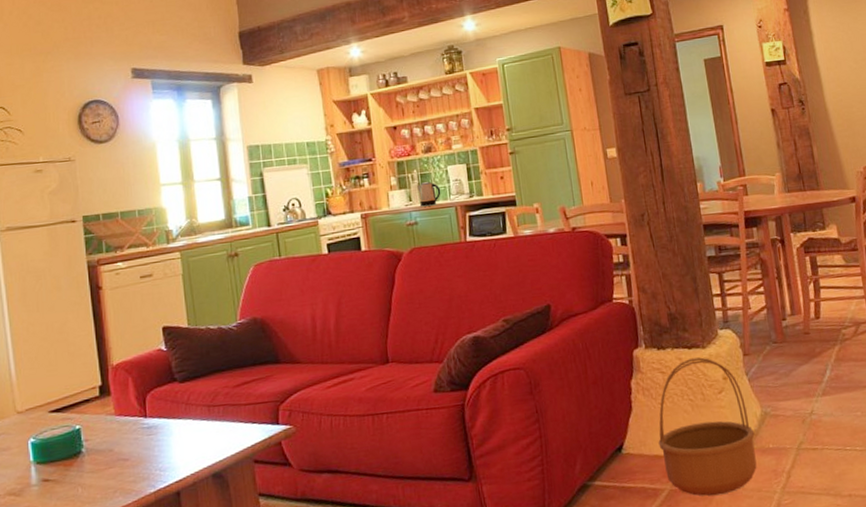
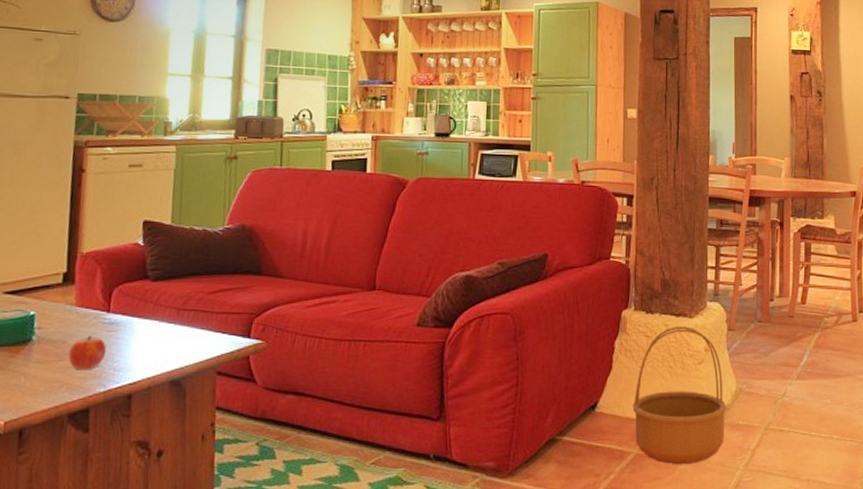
fruit: none [116,441,150,475] -> present [68,335,107,370]
toaster: none [230,208,278,237] -> present [233,115,285,141]

